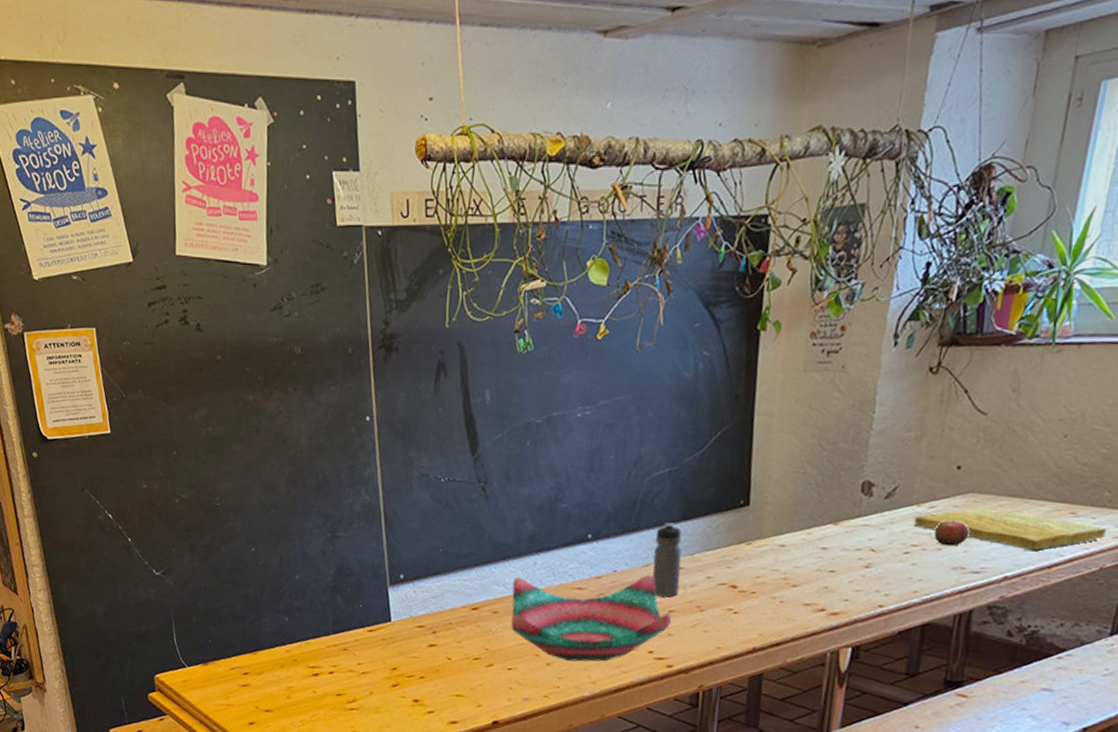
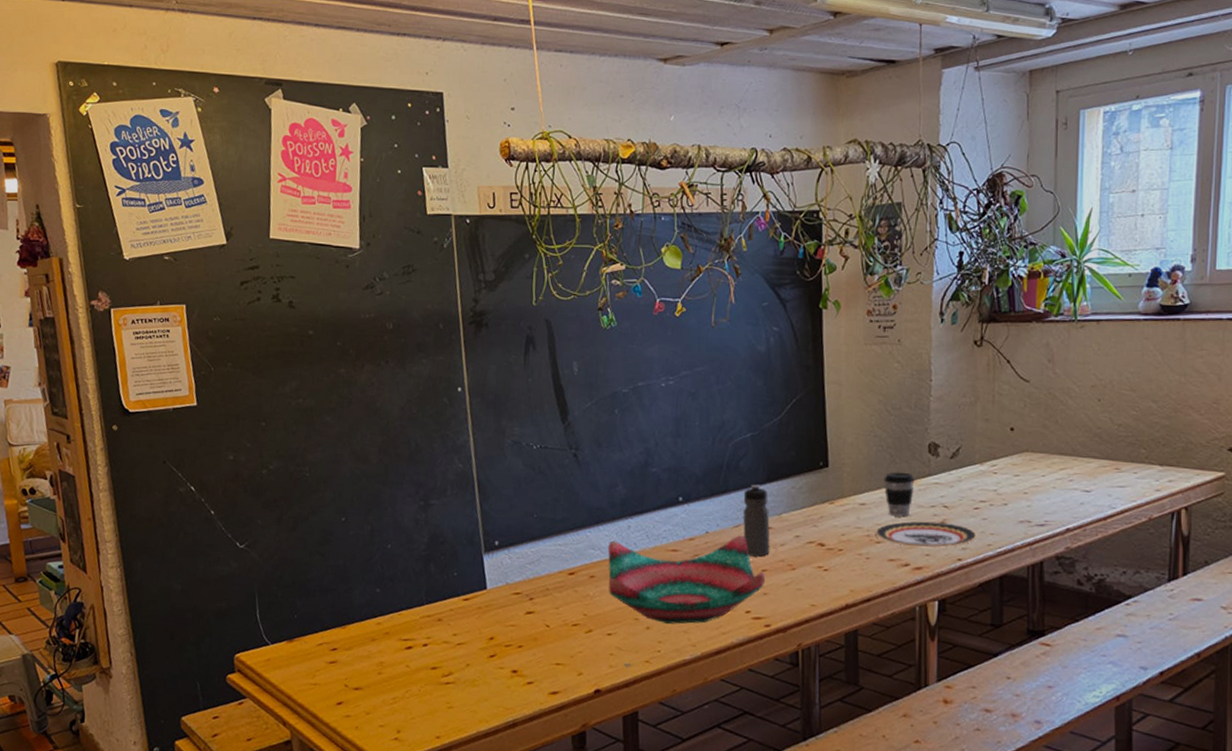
plate: none [792,565,904,593] -> present [875,521,977,548]
coffee cup: none [807,512,843,560] -> present [883,472,915,517]
cutting board: present [913,507,1106,551] -> none [979,465,1148,505]
apple: present [934,519,969,546] -> none [998,476,1029,502]

